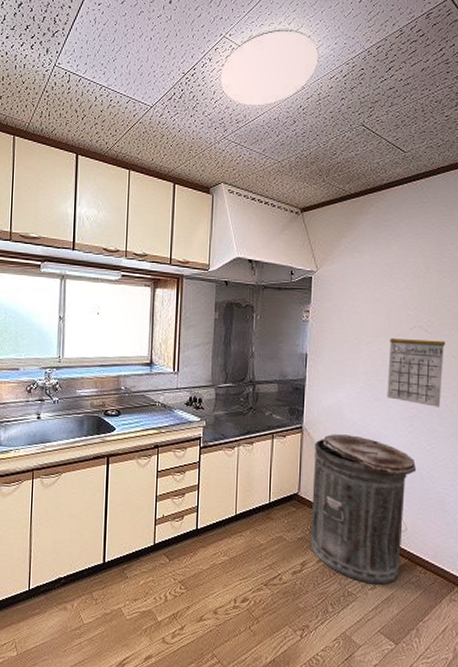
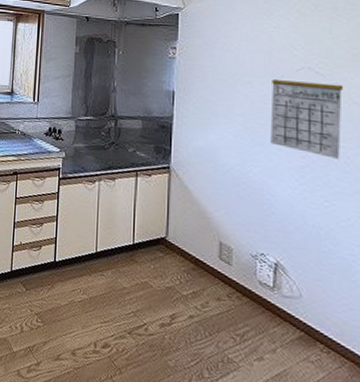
trash can: present [310,434,417,585] -> none [180,177,312,358]

